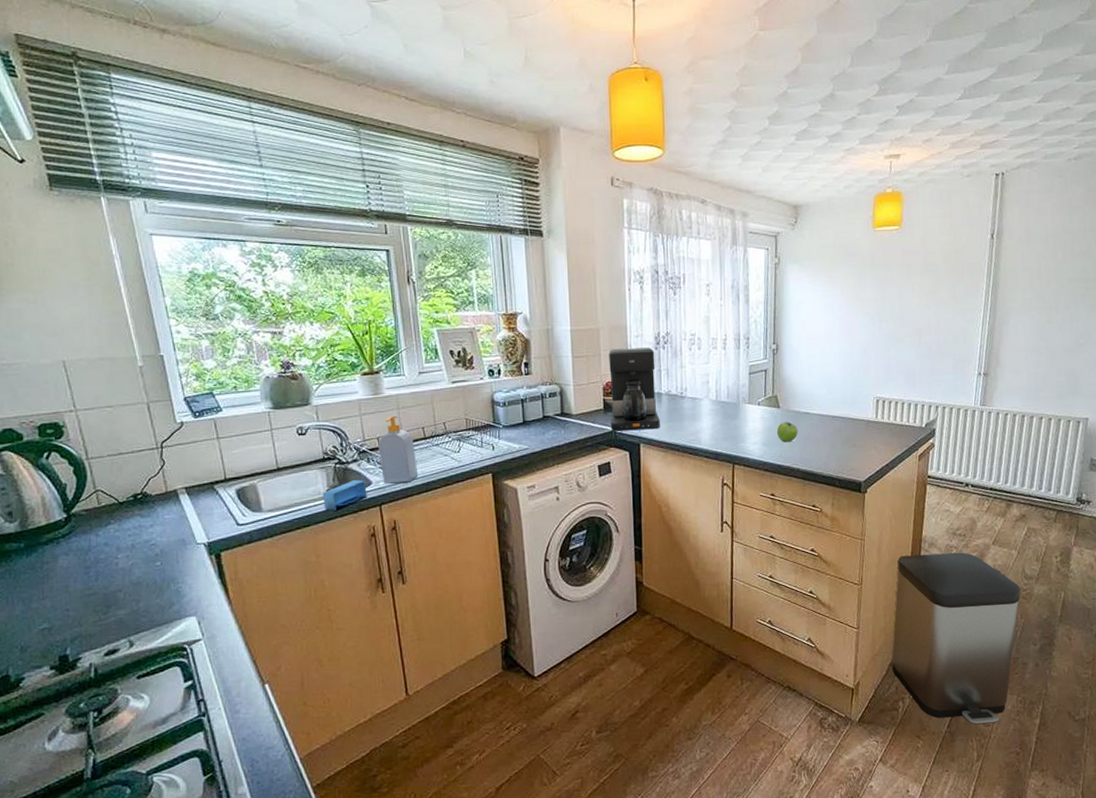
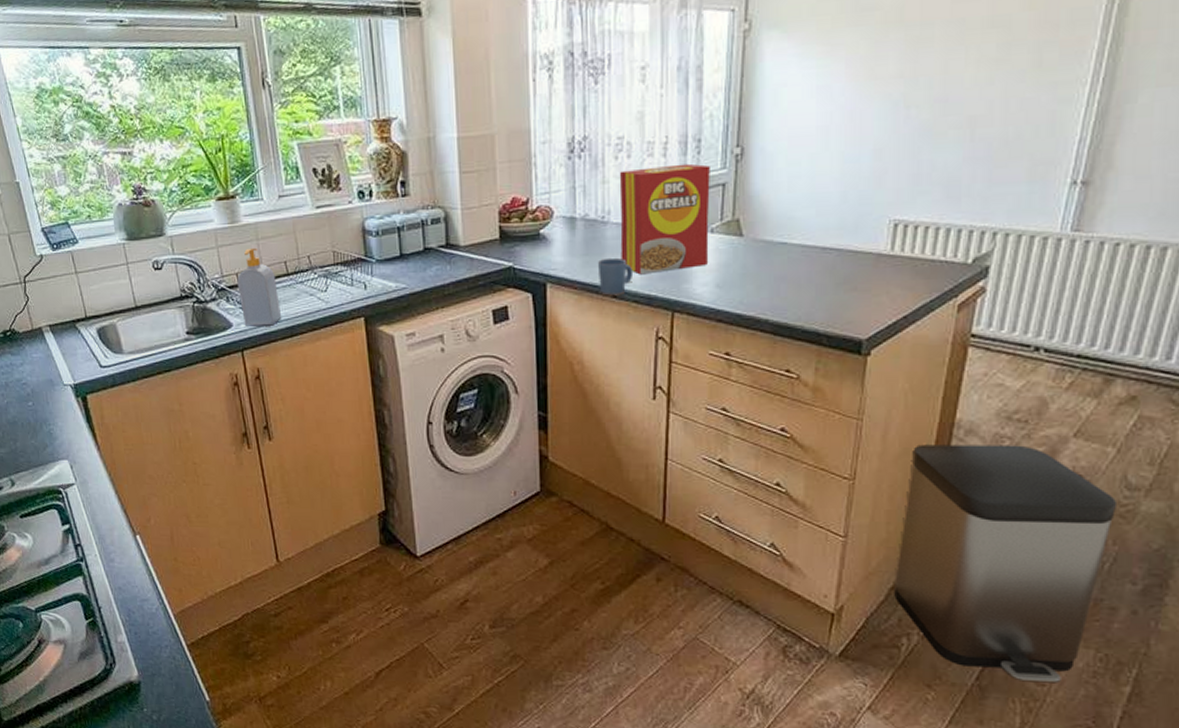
sponge: present [322,479,367,512] -> none [181,320,228,357]
coffee maker: present [609,347,660,431] -> none [506,157,573,267]
mug: none [679,423,704,453] -> present [598,257,632,296]
cereal box: none [692,355,757,437] -> present [619,163,710,275]
fruit: present [776,421,798,443] -> none [736,255,768,284]

